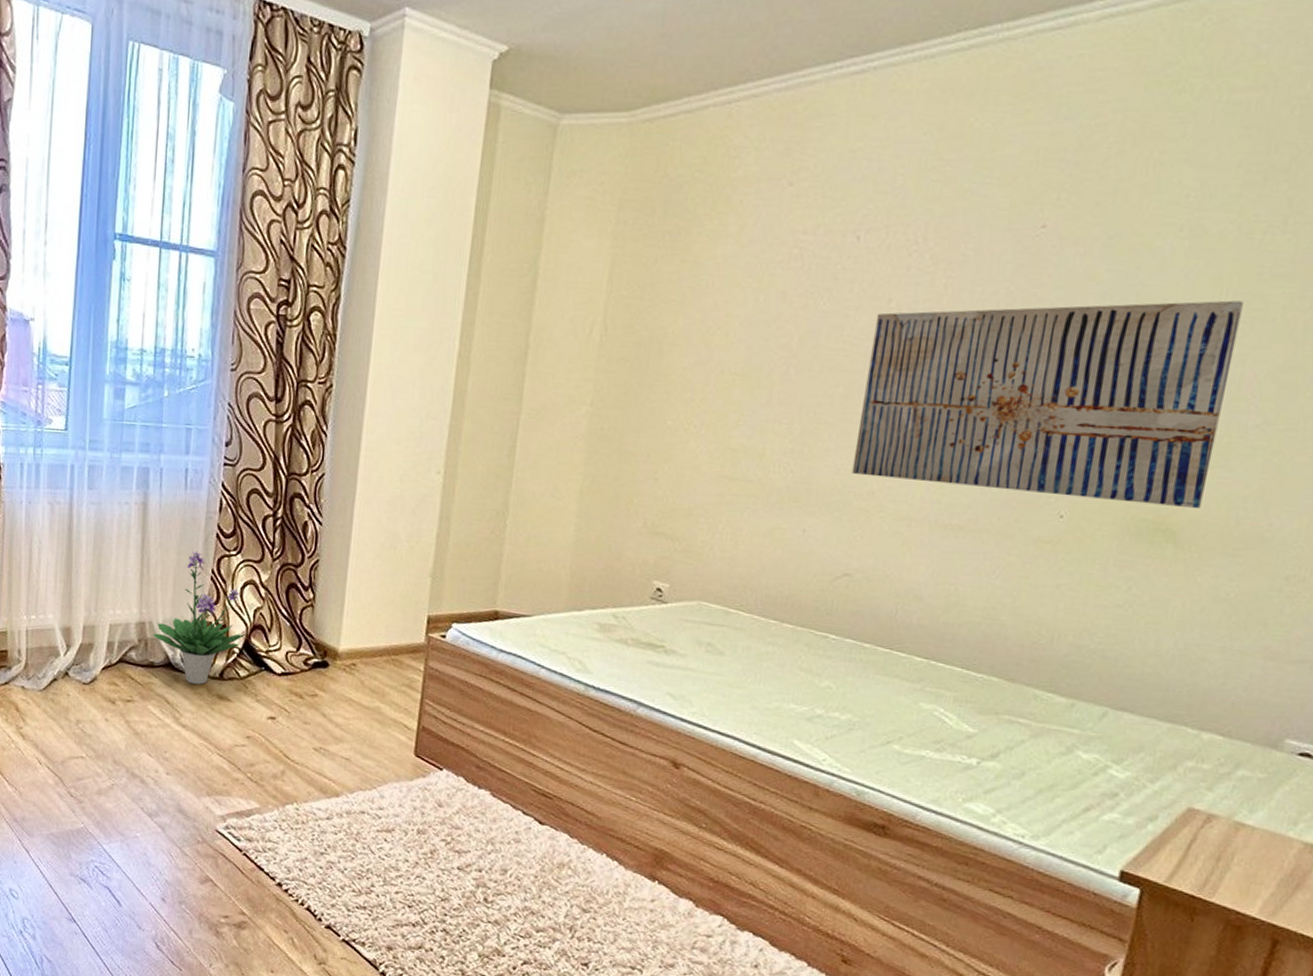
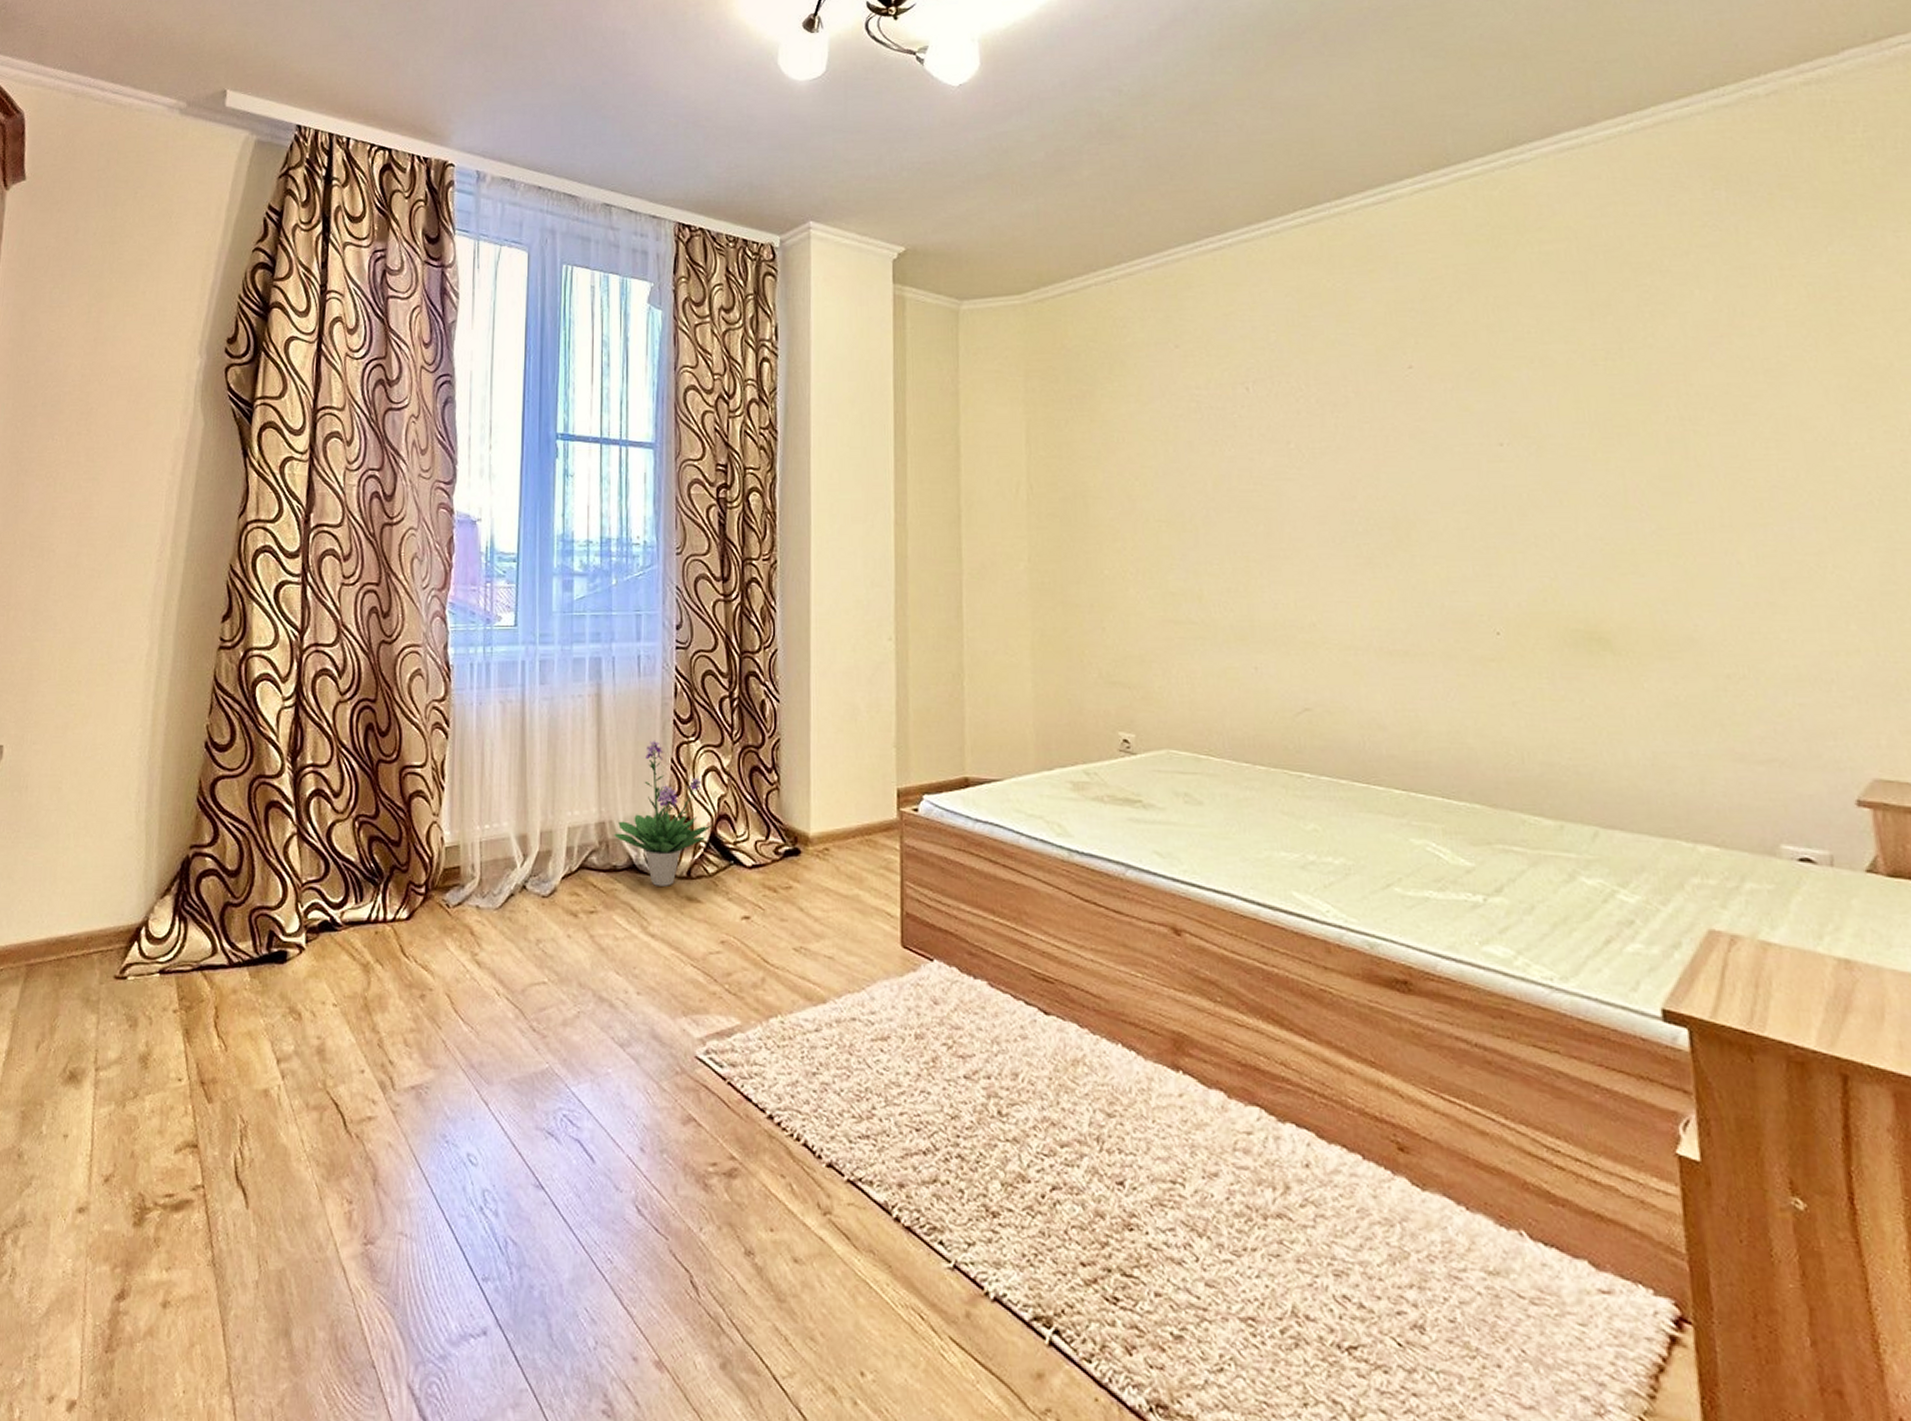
wall art: present [851,300,1244,509] -> none [1279,419,1626,616]

